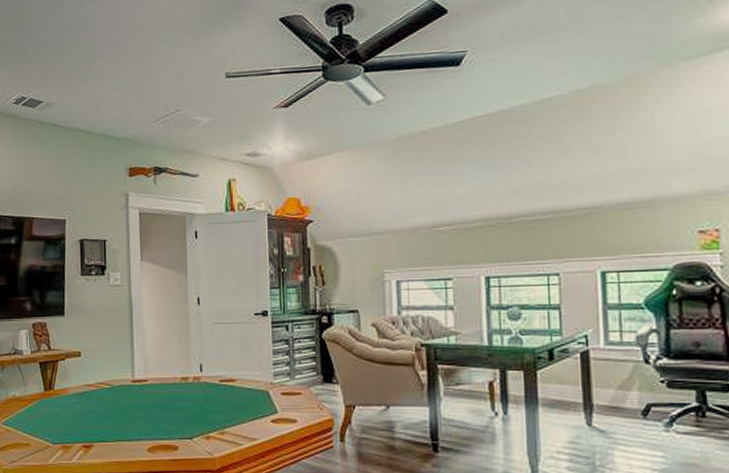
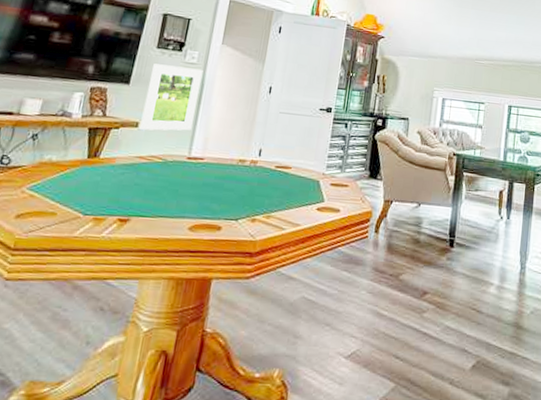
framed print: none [81,290,130,358] -> present [139,63,203,131]

